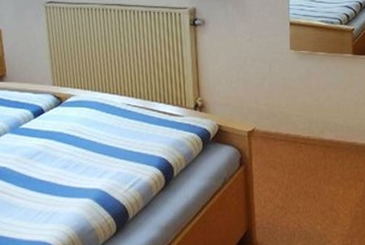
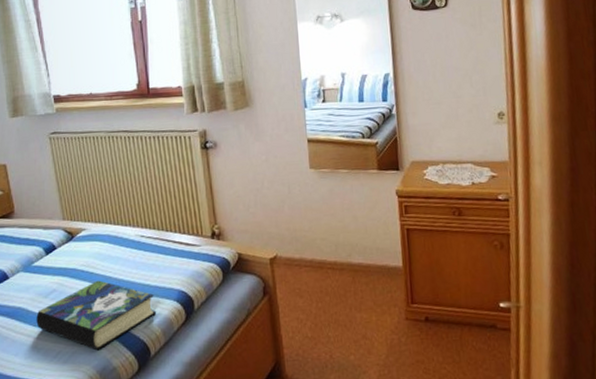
book: none [20,144,137,212] -> present [36,280,156,351]

